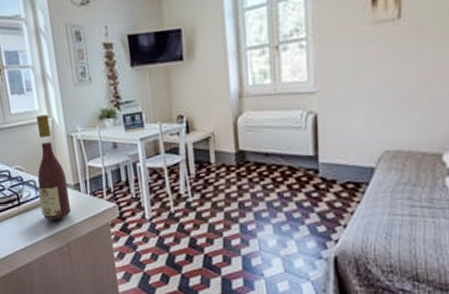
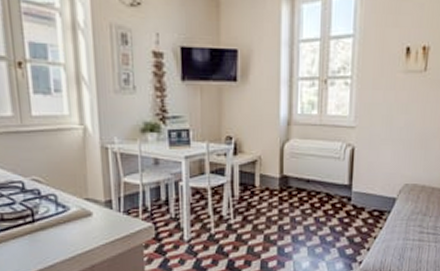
wine bottle: present [36,114,71,220] -> none [59,121,98,240]

